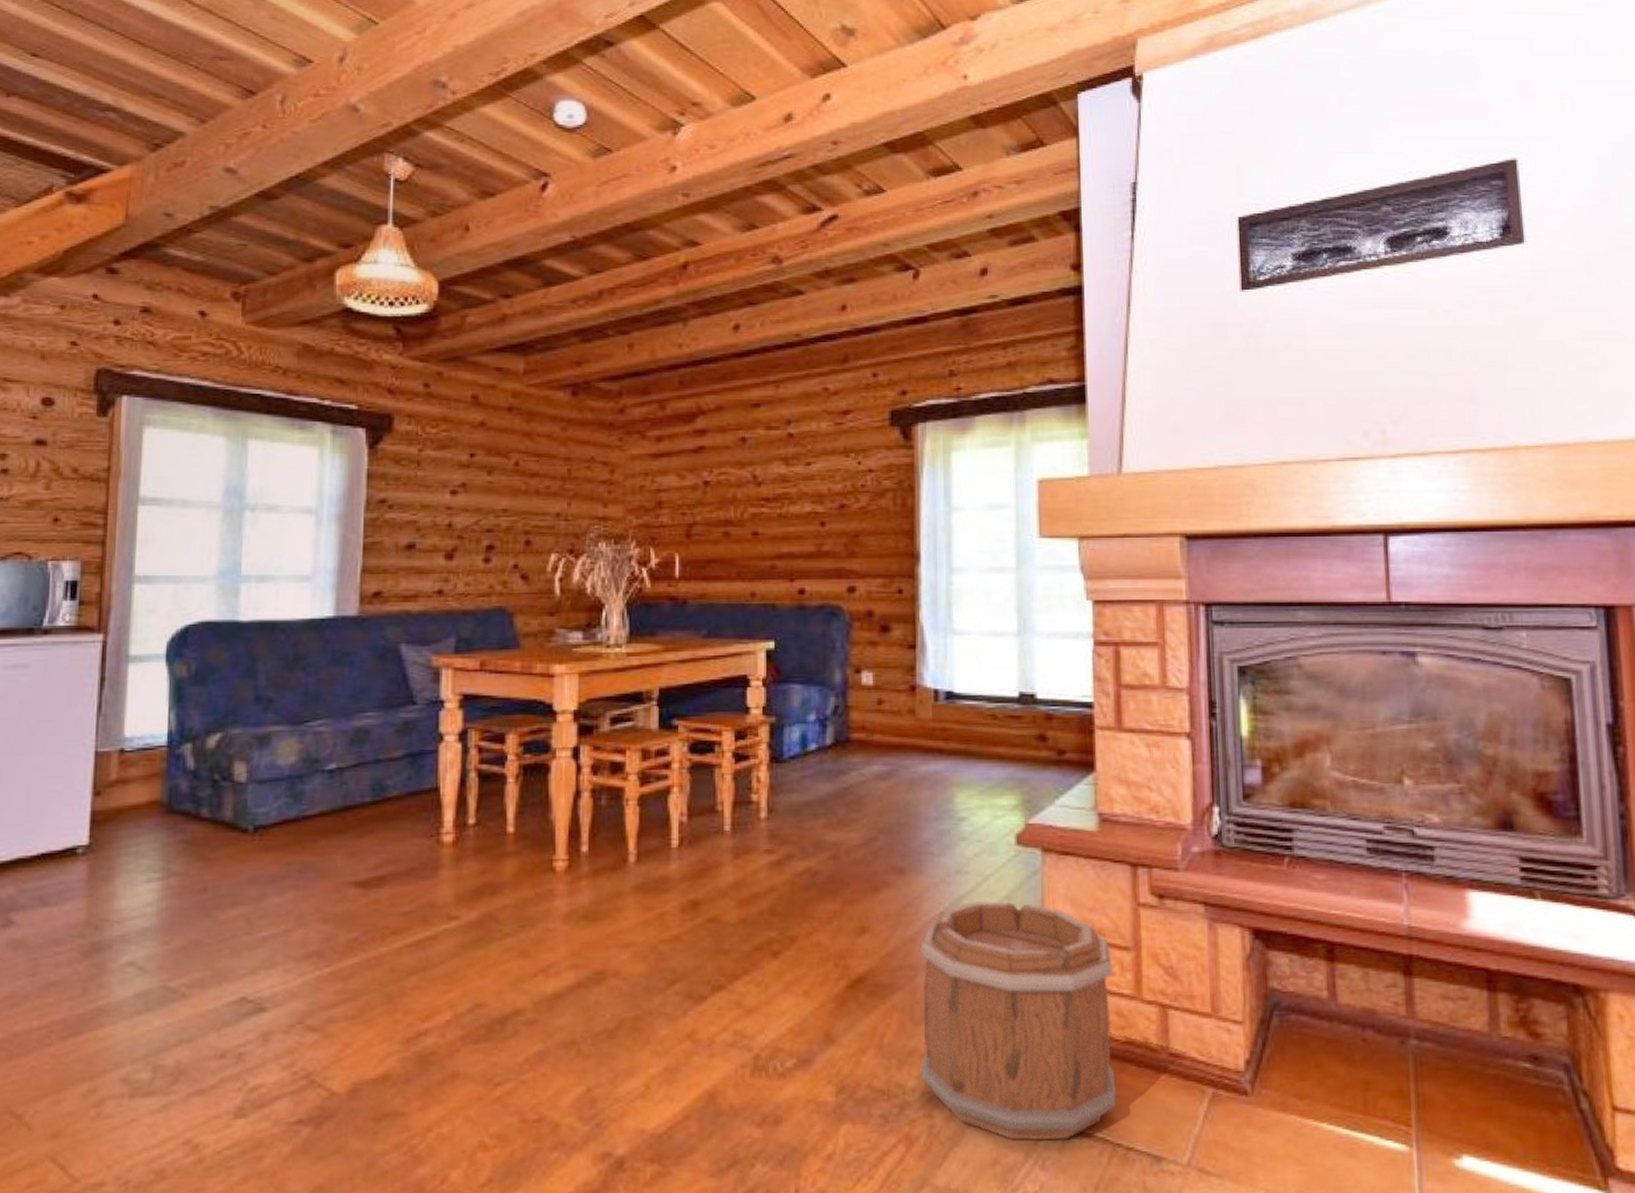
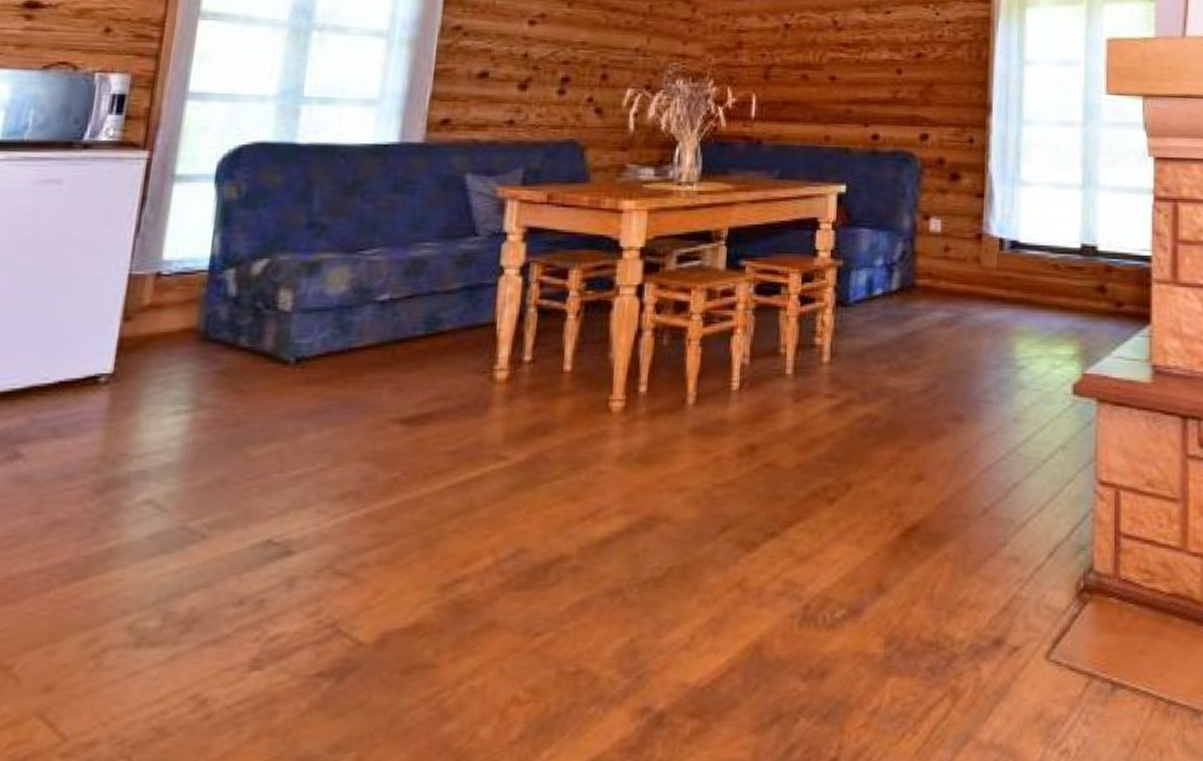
bucket: present [918,901,1117,1141] -> none [968,451,1160,695]

